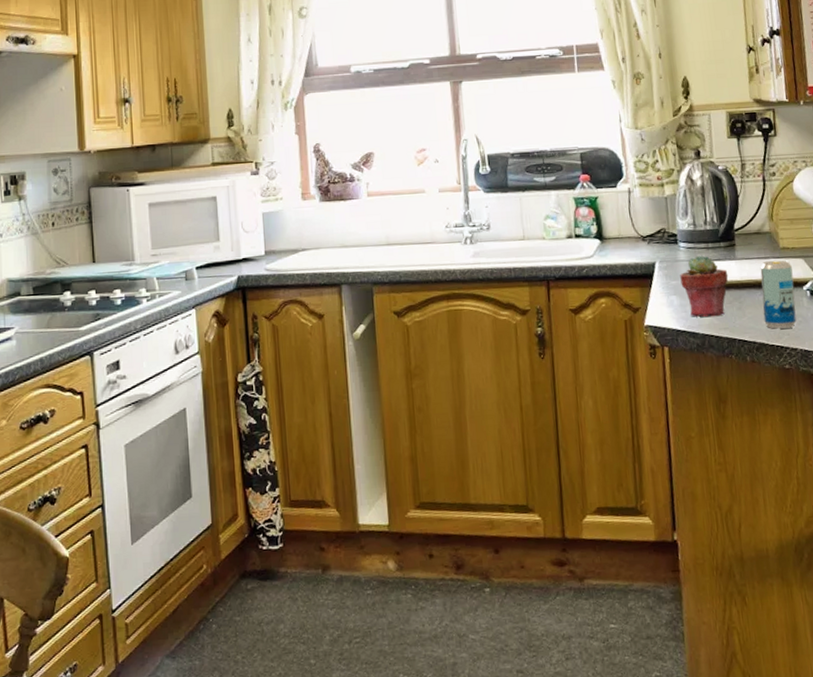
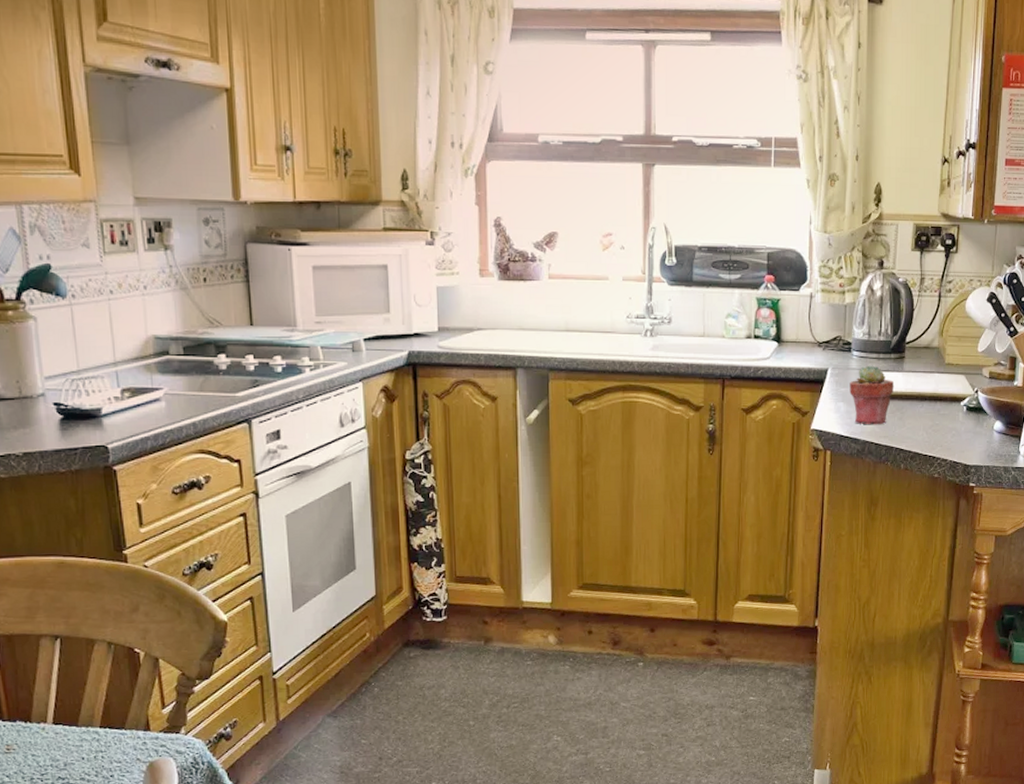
beverage can: present [760,260,797,329] -> none [921,375,954,440]

